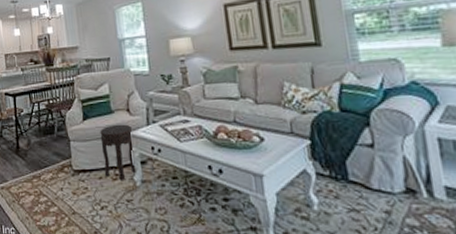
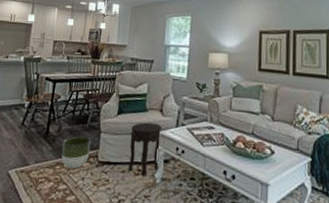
planter: none [35,146,63,180] -> present [61,135,92,168]

